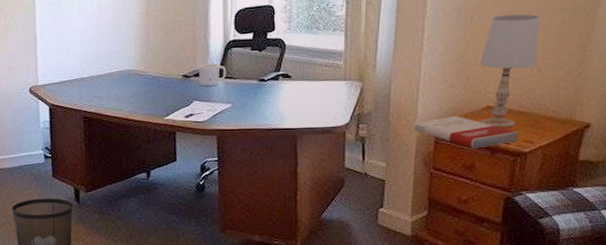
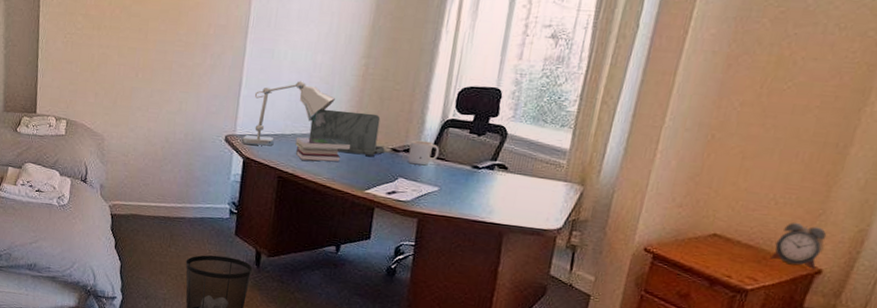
desk lamp: none [45,27,124,92] -> present [242,81,335,146]
books: none [94,74,146,100] -> present [295,137,351,163]
laptop: none [105,46,177,86] -> present [309,108,385,157]
book: present [412,116,518,149] -> none [629,238,743,278]
table lamp: present [480,14,540,128] -> none [703,138,787,261]
alarm clock: none [540,84,589,124] -> present [769,222,827,269]

